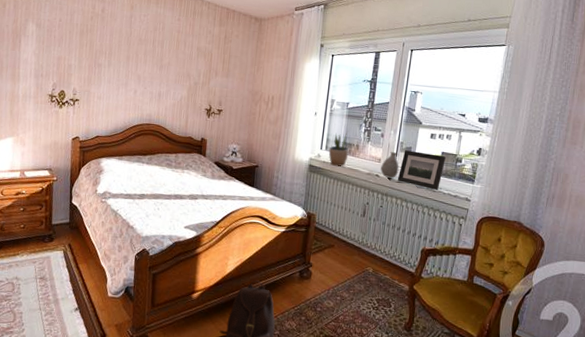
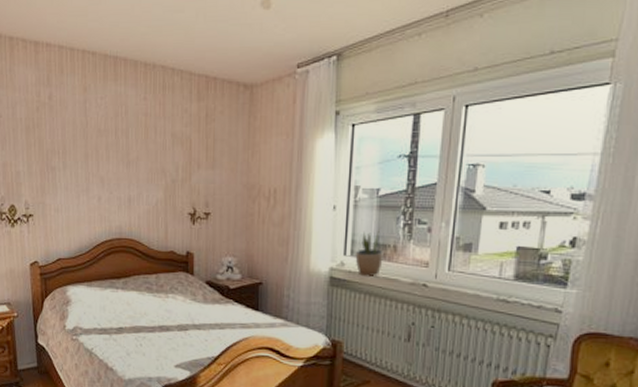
vase: present [381,151,399,179] -> none [429,250,456,289]
picture frame: present [397,150,447,190] -> none [453,248,524,300]

